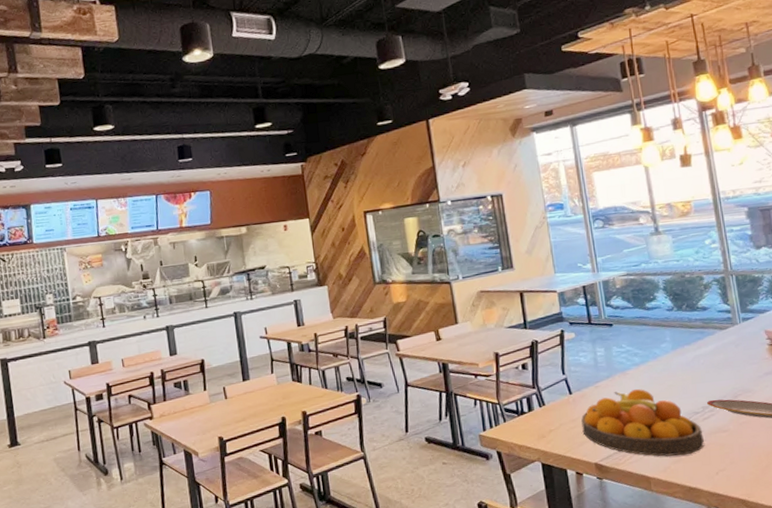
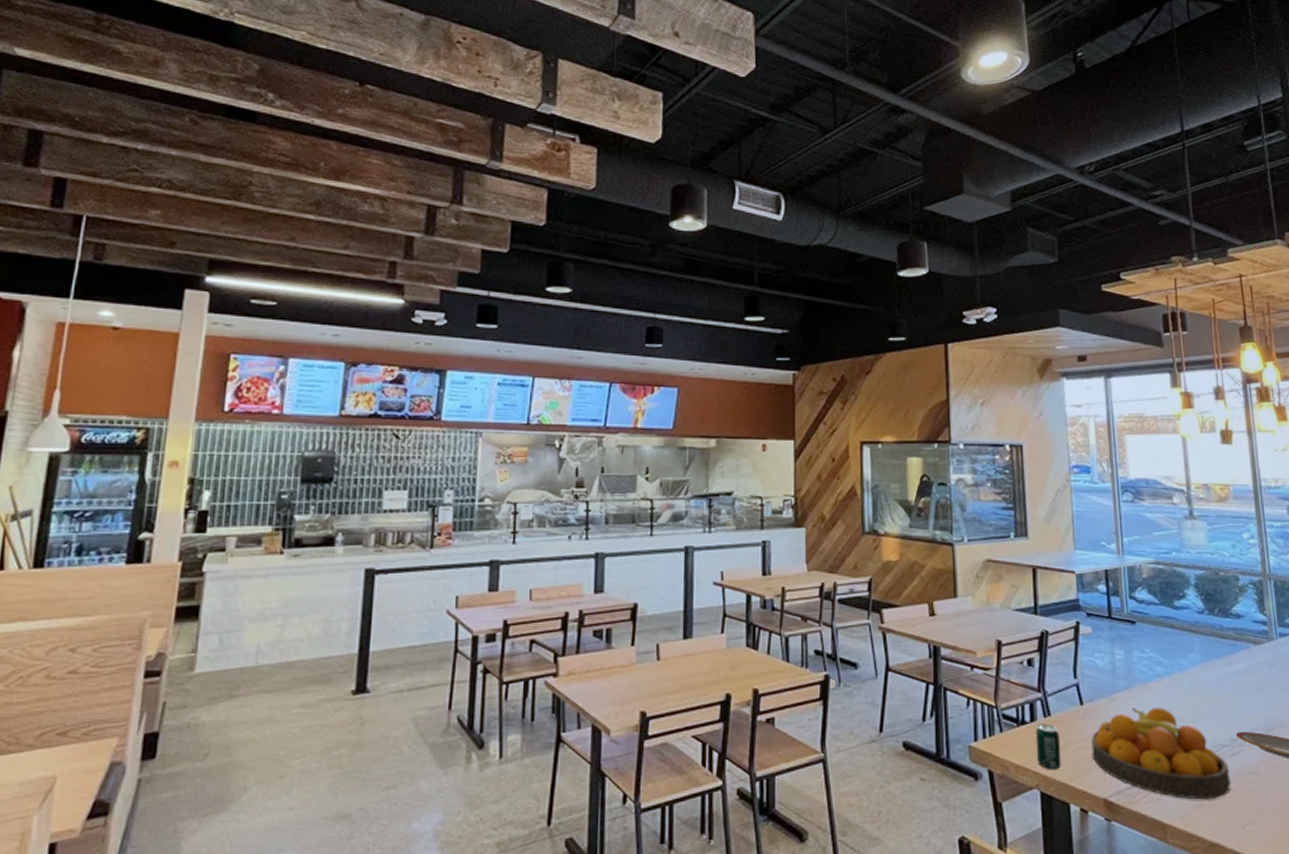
beverage can: none [534,411,557,447] -> present [1036,724,1061,771]

